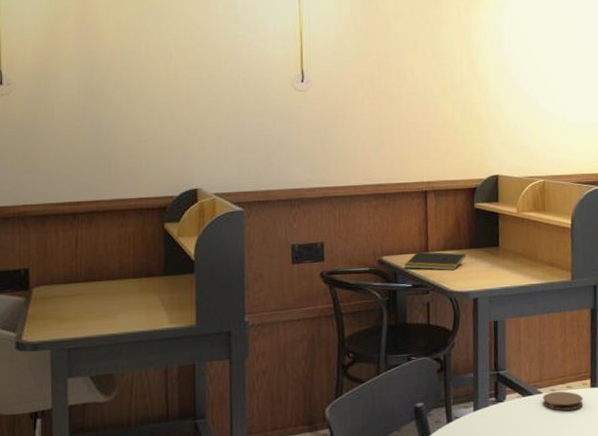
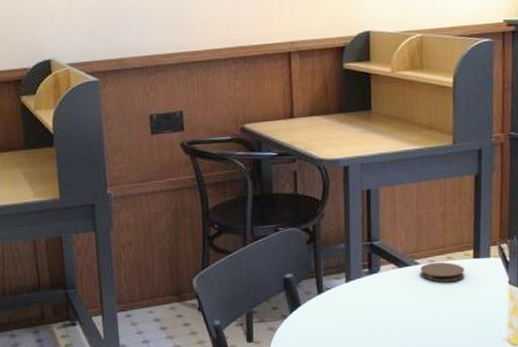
notepad: present [403,251,467,271] -> none [267,117,336,138]

